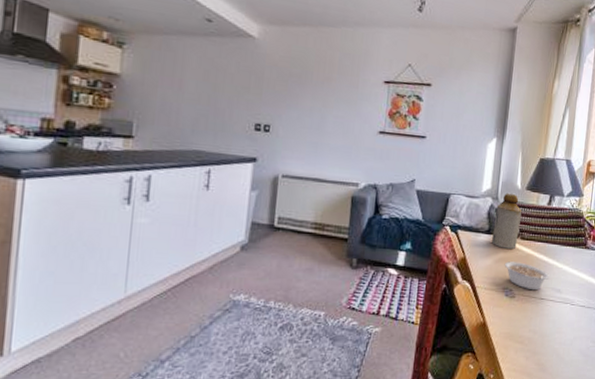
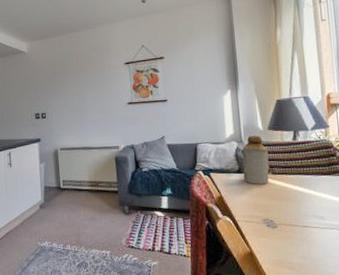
legume: present [504,261,549,291] -> none [260,195,309,220]

